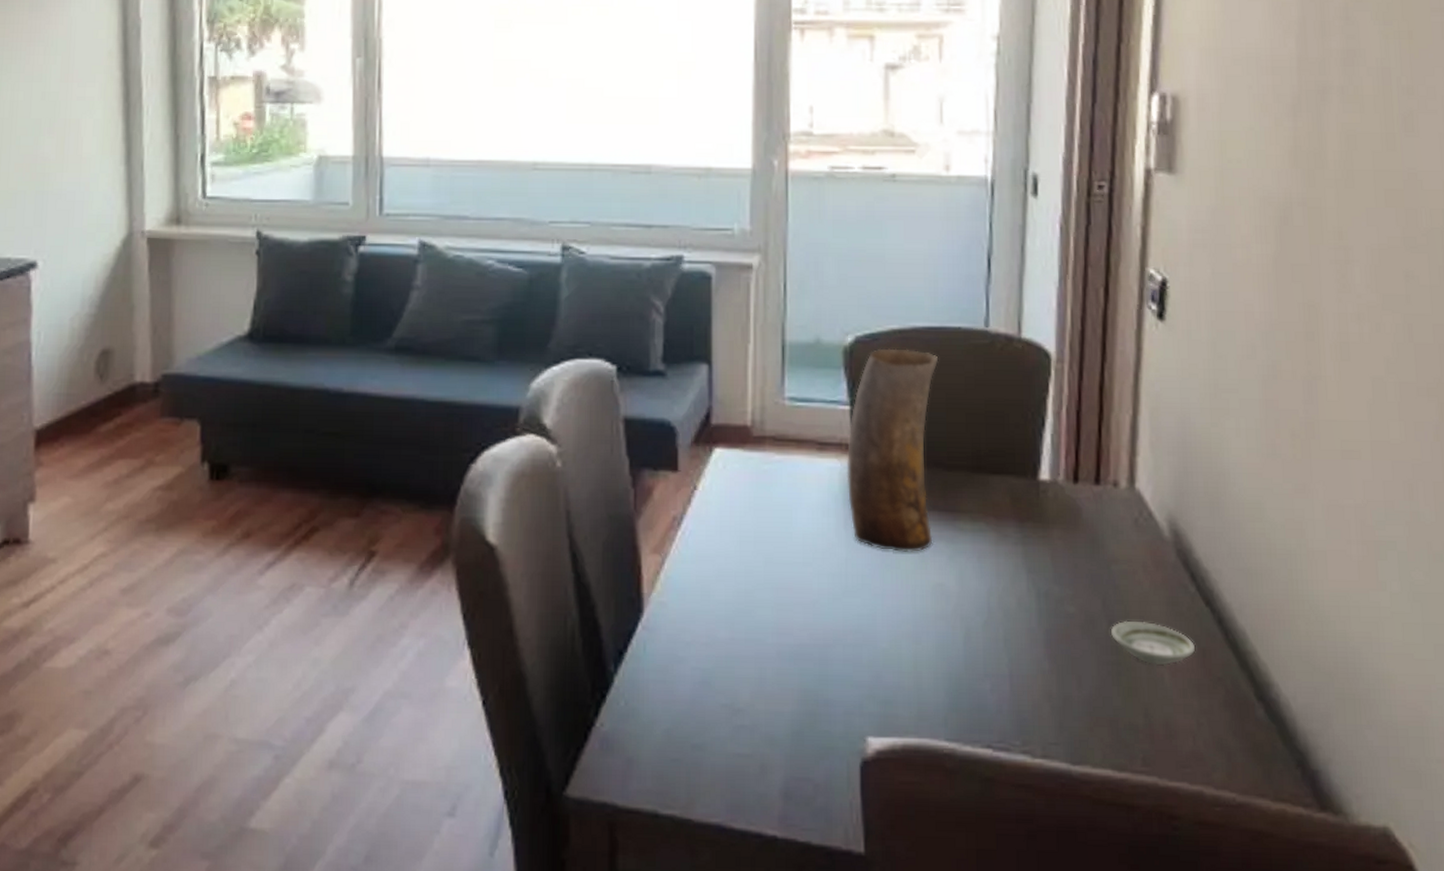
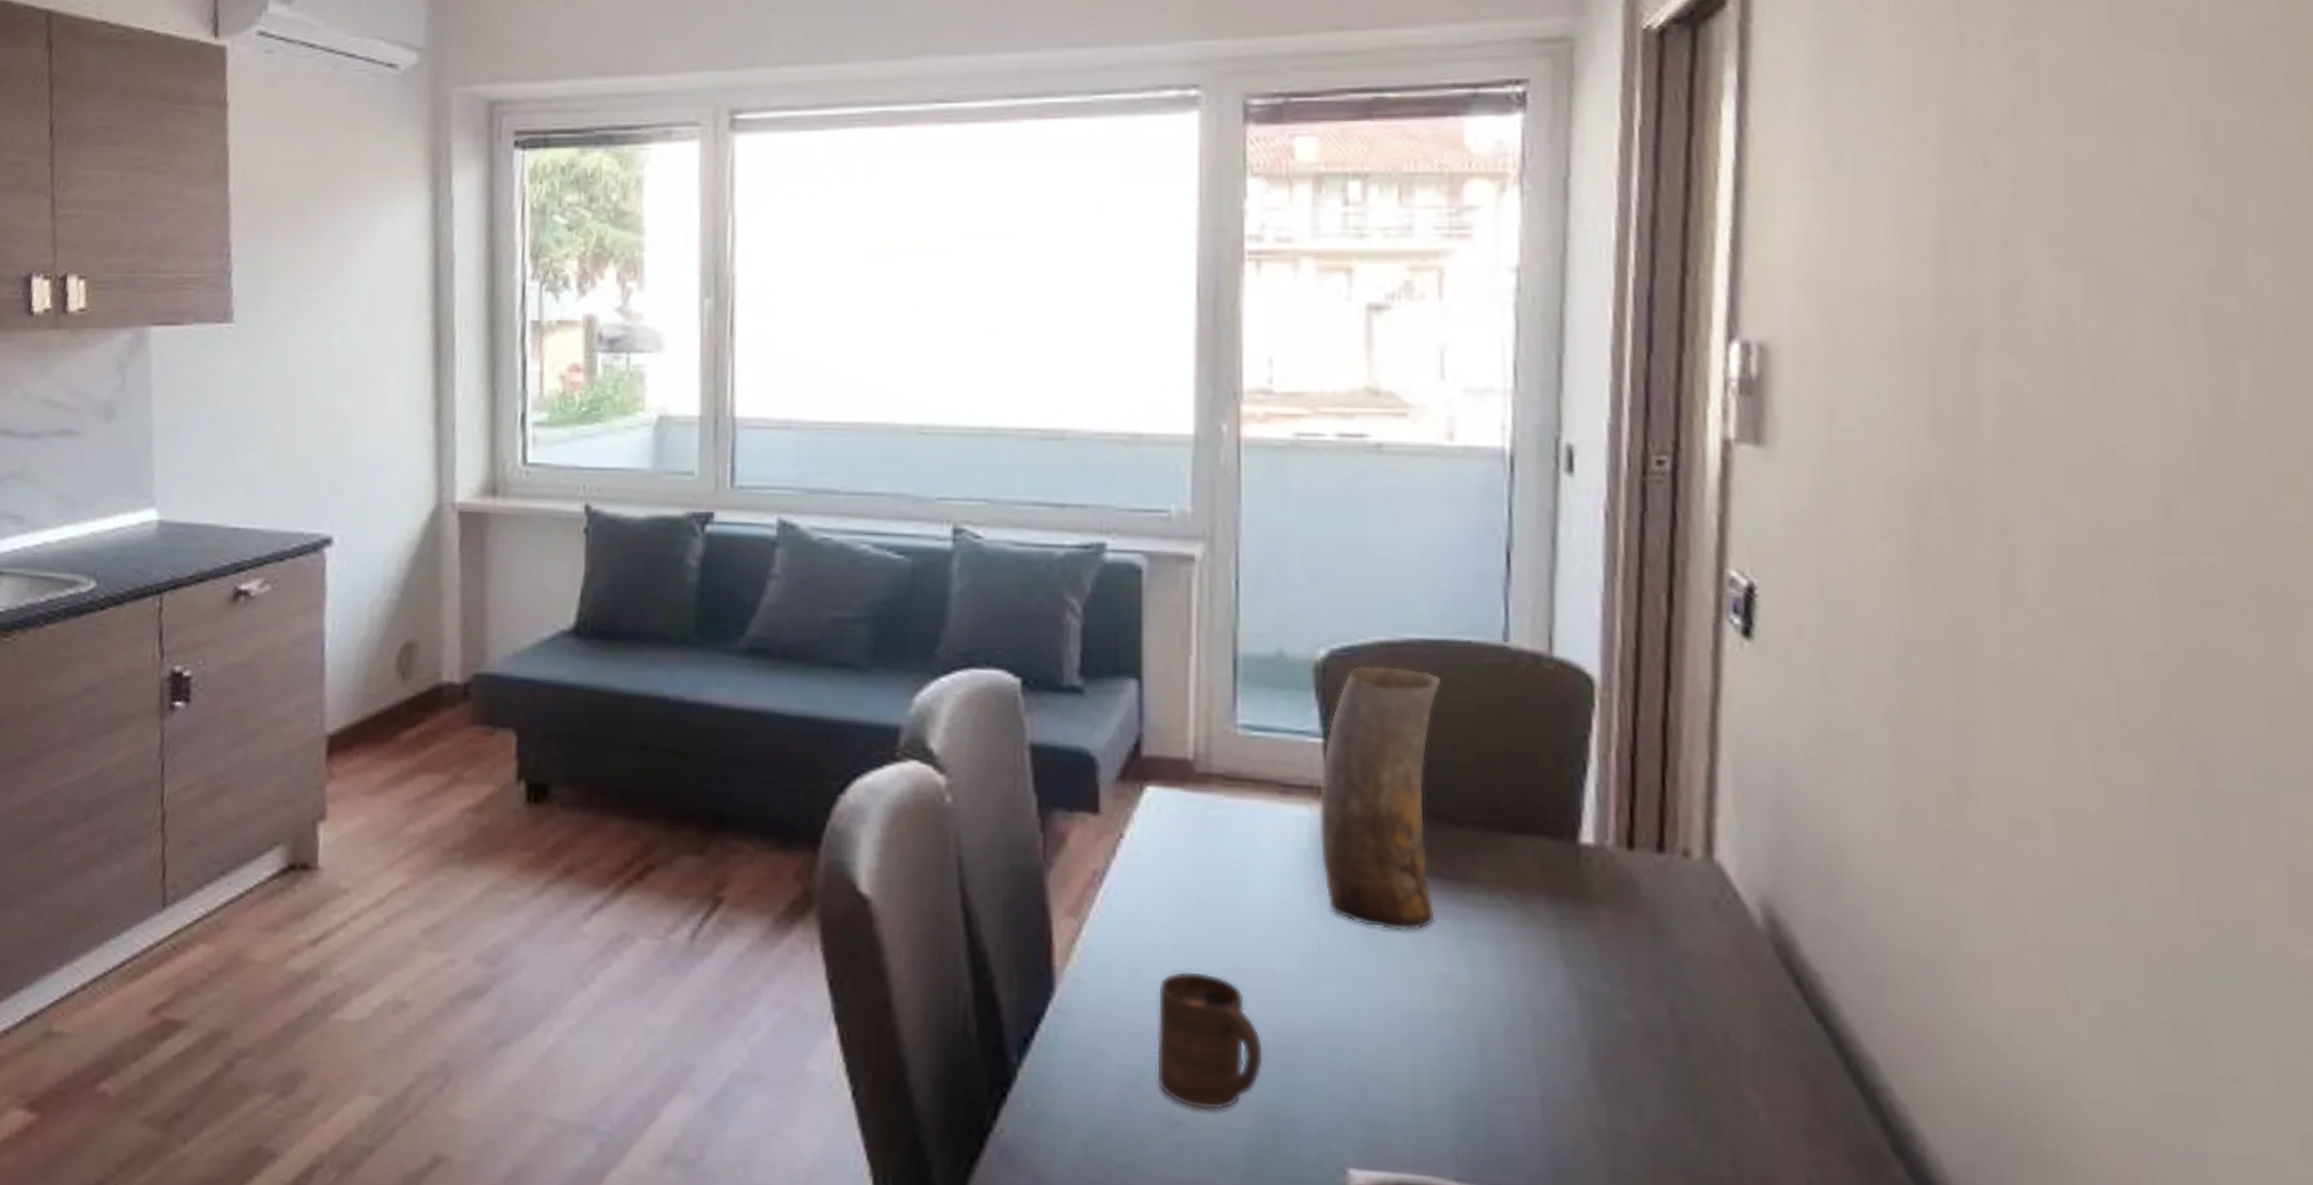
cup: none [722,592,803,699] -> present [1157,971,1263,1111]
saucer: present [1110,620,1196,666] -> none [1681,1035,1803,1100]

